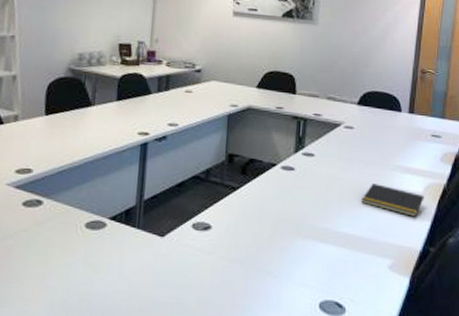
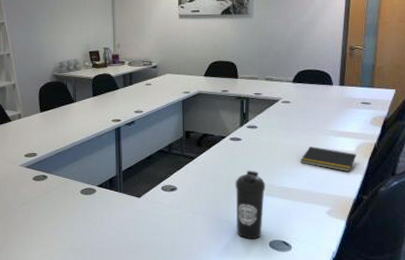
water bottle: none [281,208,320,299] -> present [235,170,266,240]

